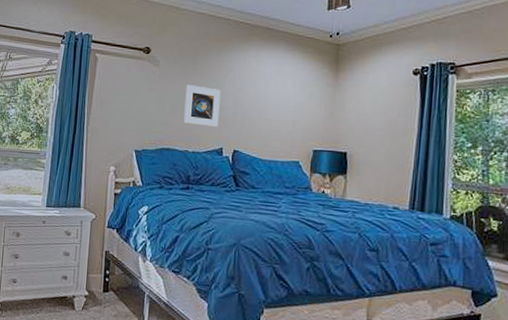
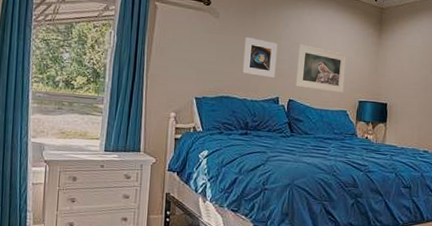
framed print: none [241,89,299,142] -> present [296,44,348,93]

